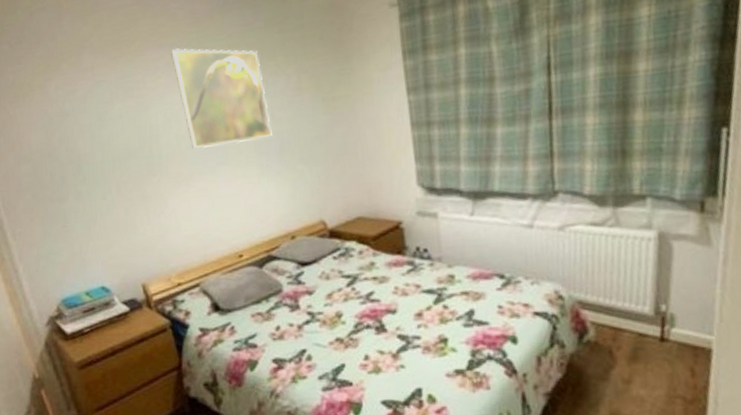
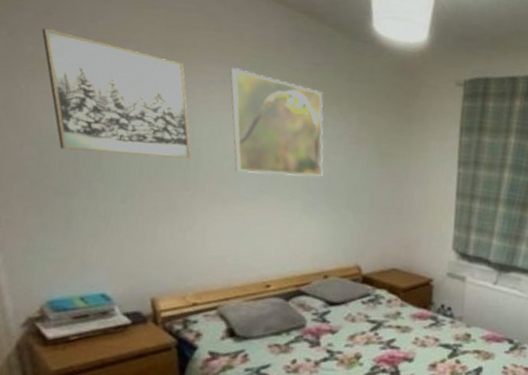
wall art: none [16,56,152,161] -> present [41,27,191,159]

